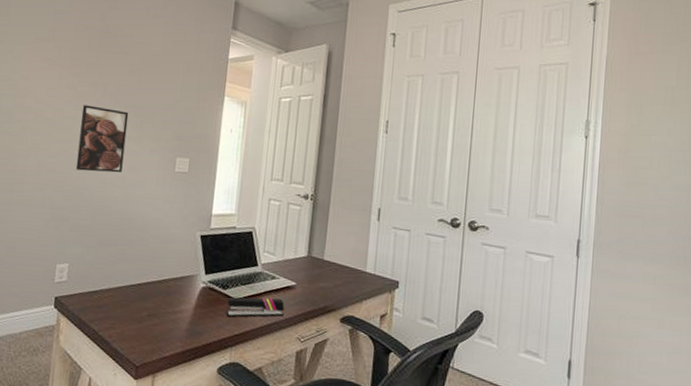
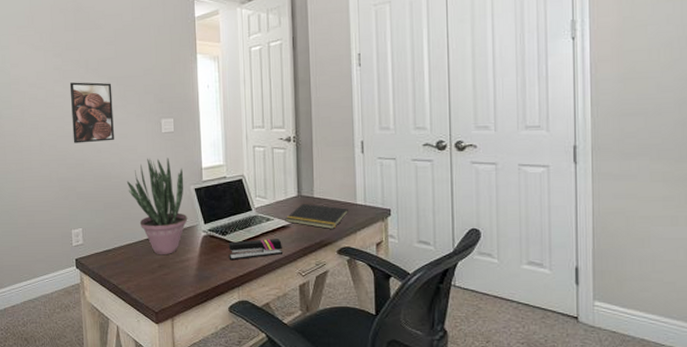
potted plant: none [127,196,191,304] -> present [126,157,188,255]
notepad: none [291,264,357,295] -> present [285,203,348,229]

